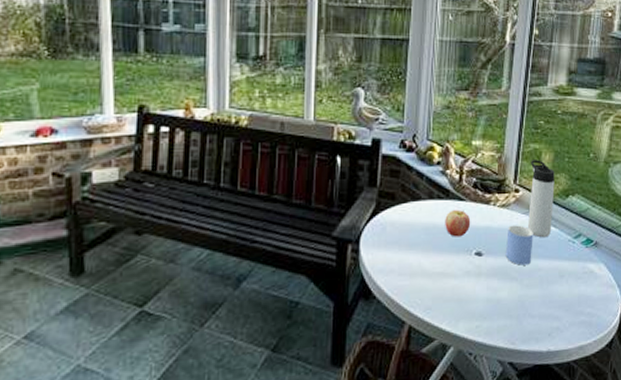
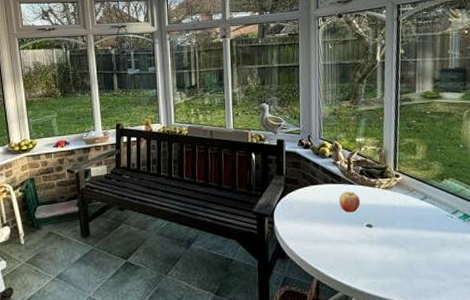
mug: present [506,225,533,265] -> none [392,203,416,235]
thermos bottle: present [527,160,555,238] -> none [407,151,431,214]

